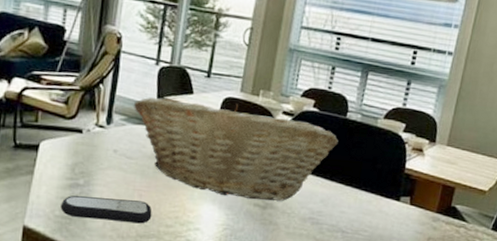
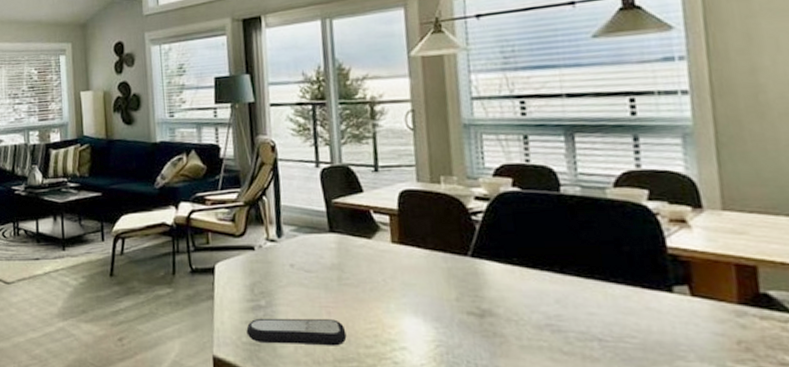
fruit basket: present [134,97,339,201] -> none [302,196,559,307]

